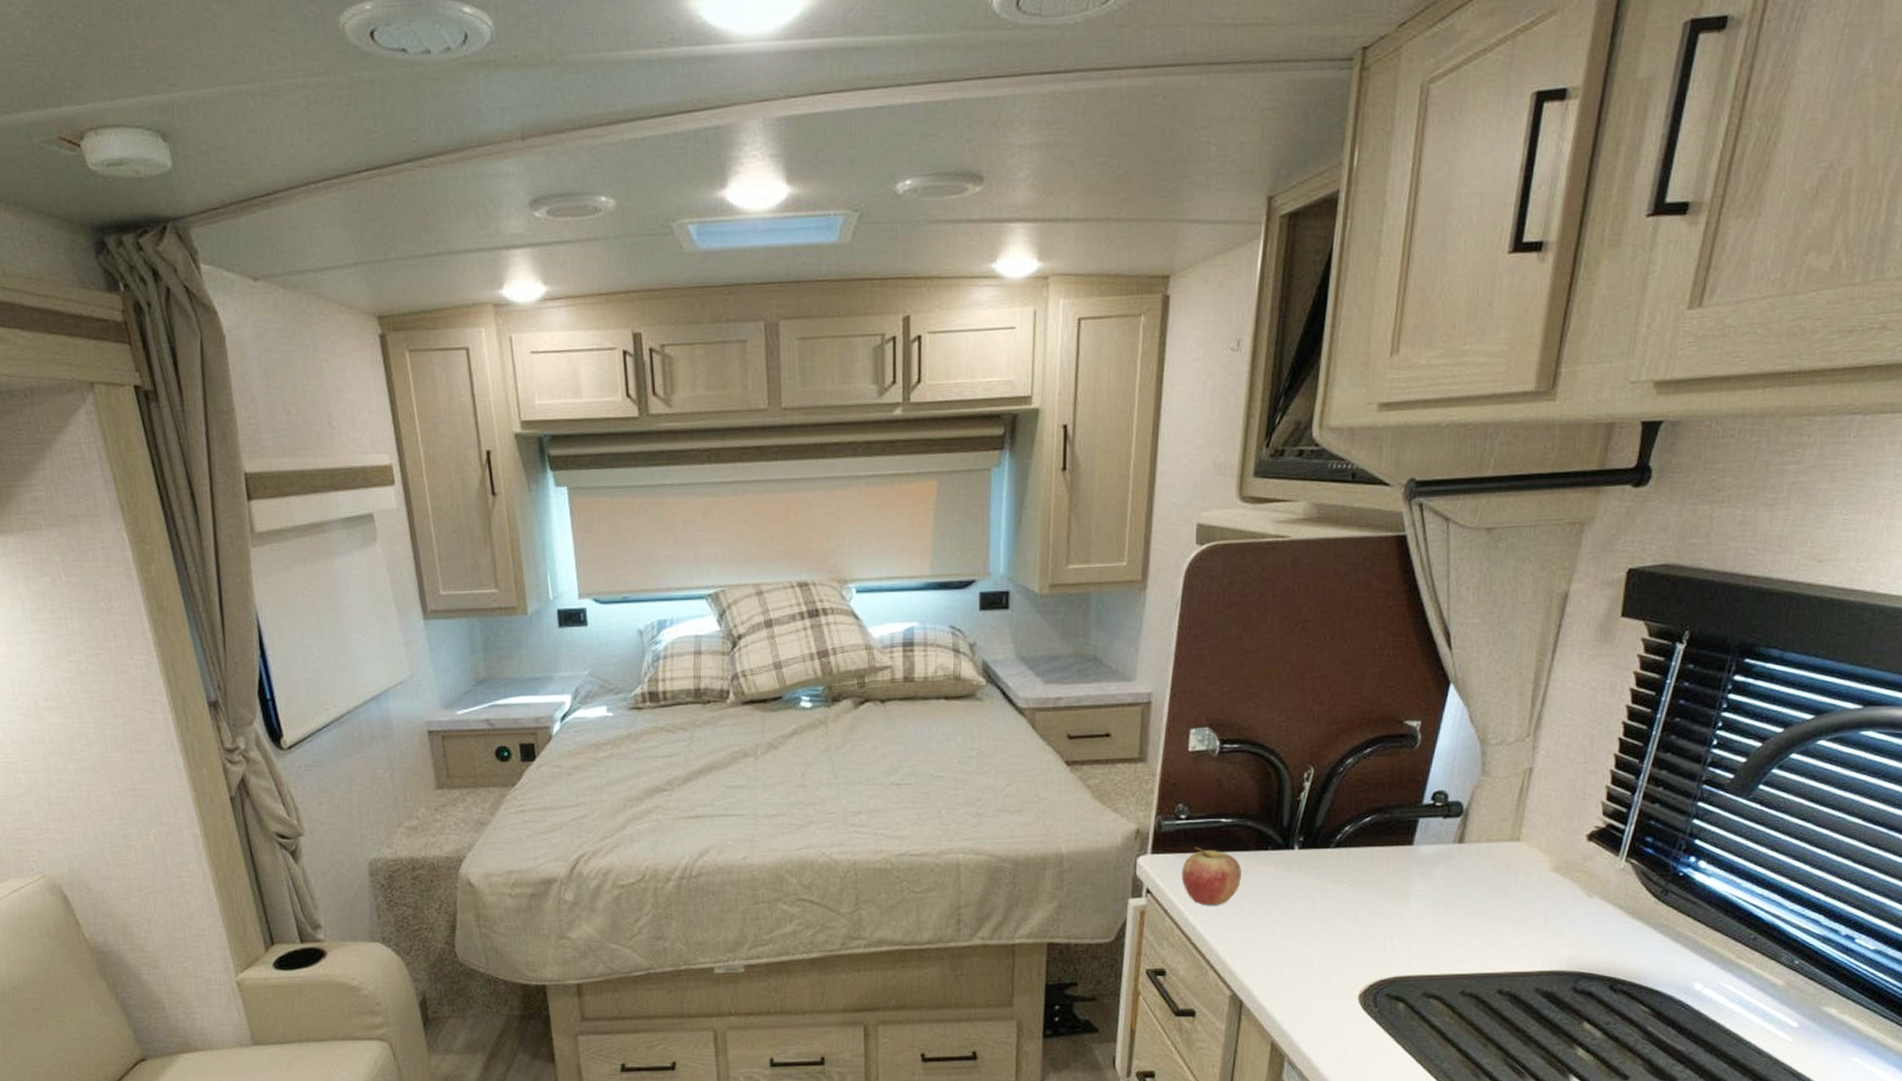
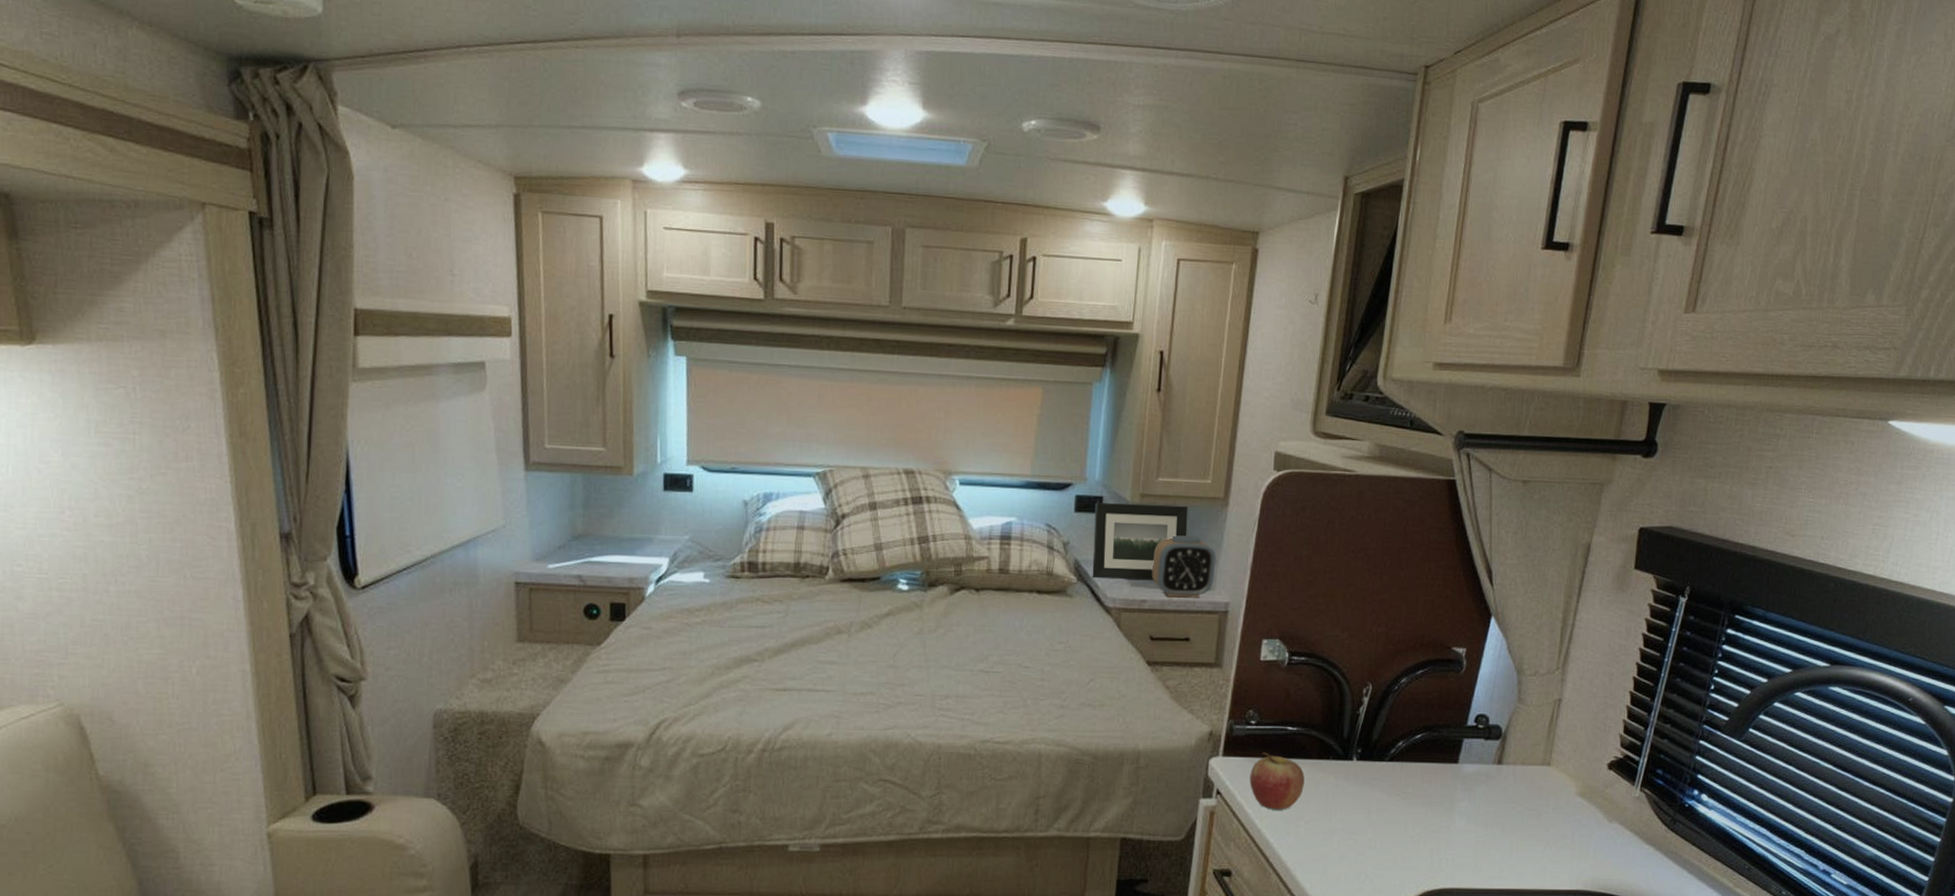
picture frame: none [1001,592,1103,679] -> present [1092,502,1188,580]
alarm clock: none [1067,624,1136,692] -> present [1152,535,1216,598]

